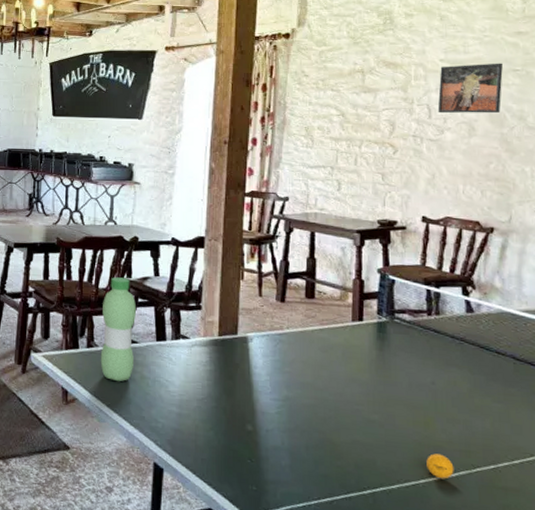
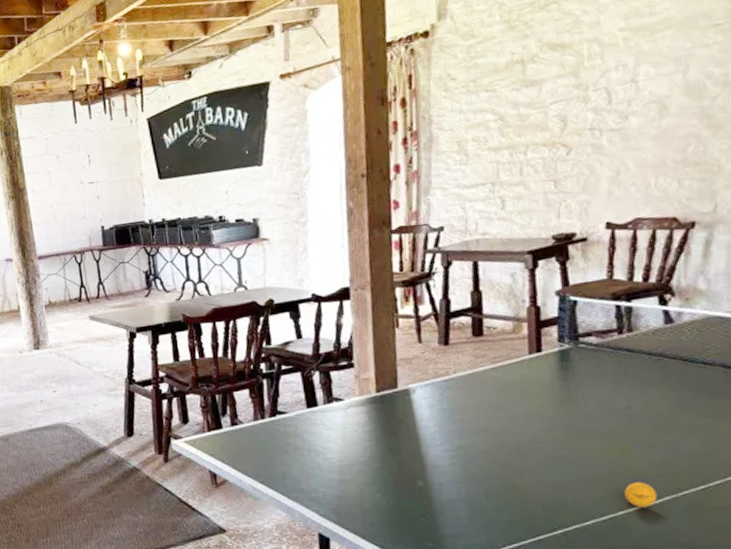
water bottle: present [100,277,136,382] -> none [242,346,285,457]
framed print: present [437,63,503,114] -> none [618,18,701,96]

